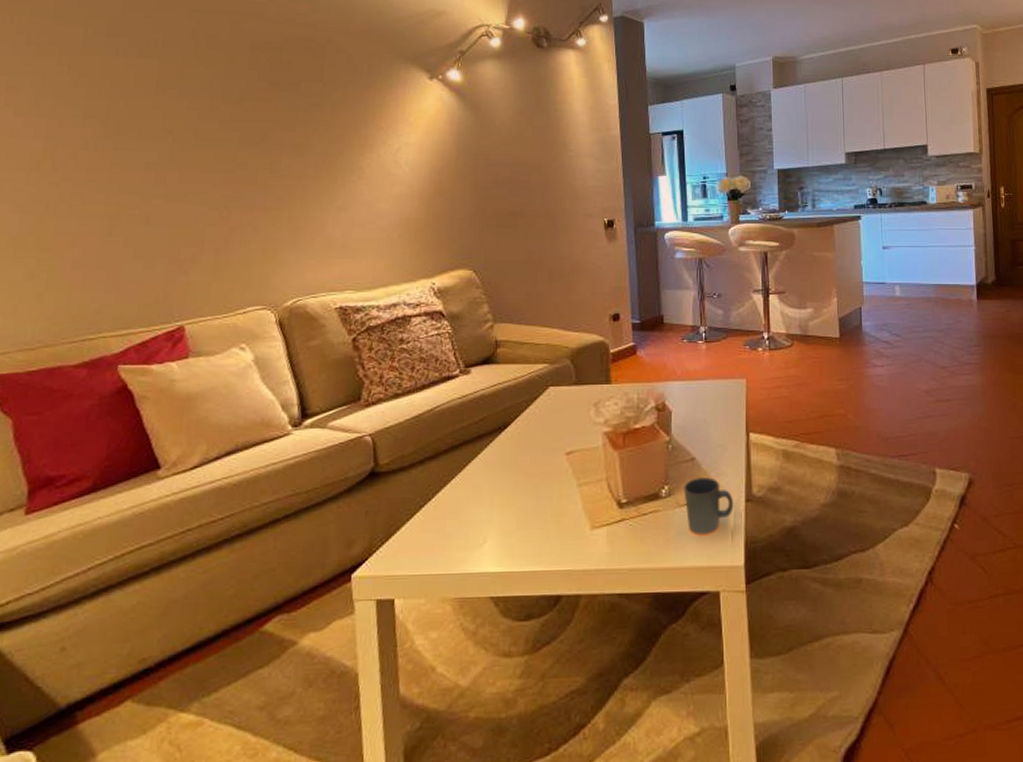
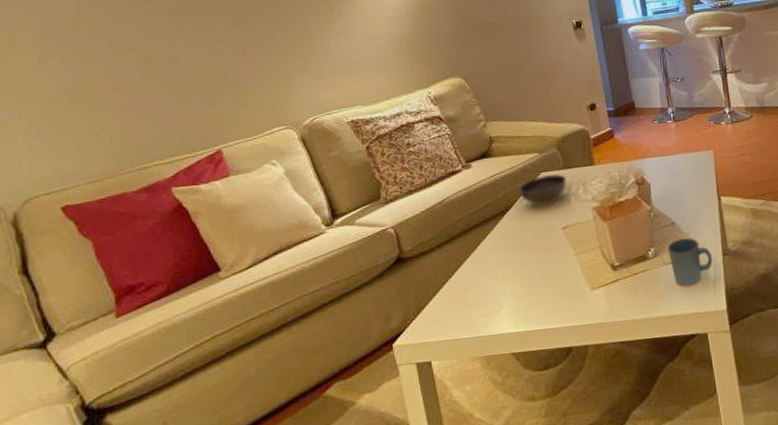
bowl: none [521,389,578,425] -> present [518,174,568,206]

